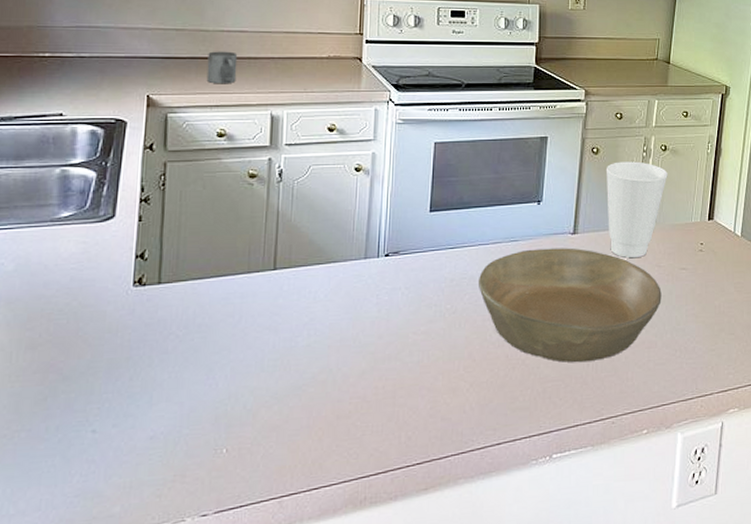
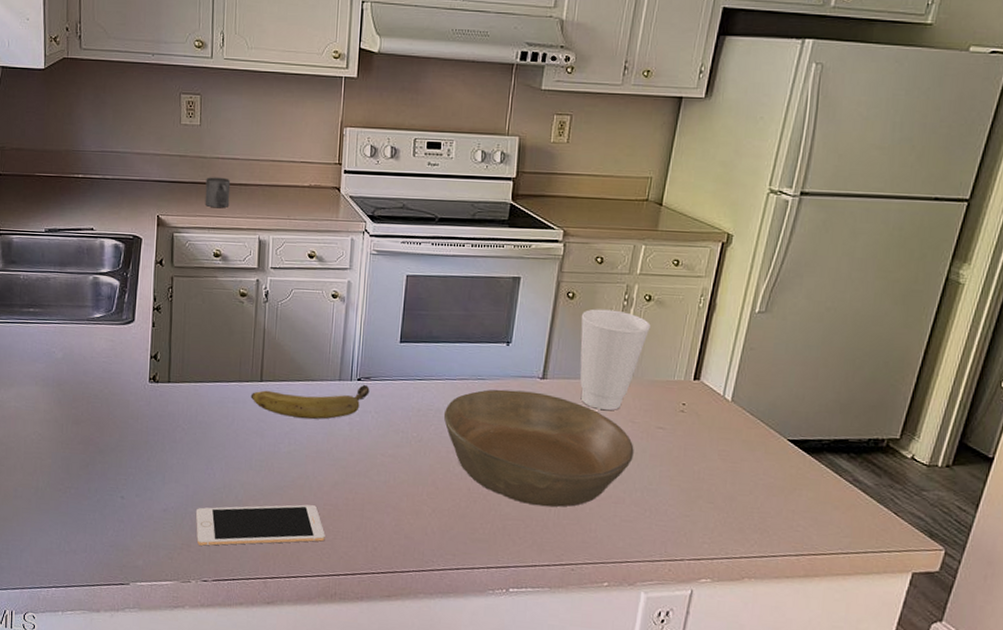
cell phone: none [192,401,352,473] -> present [195,504,325,546]
fruit: none [262,259,399,306] -> present [250,384,370,420]

